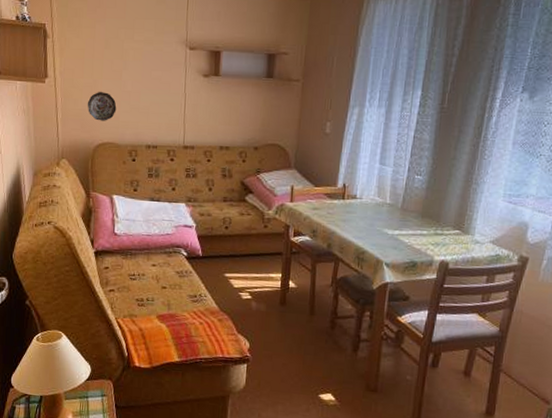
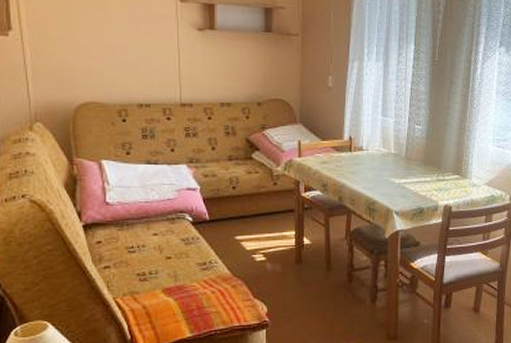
decorative plate: present [87,91,117,121] -> none [63,45,100,79]

